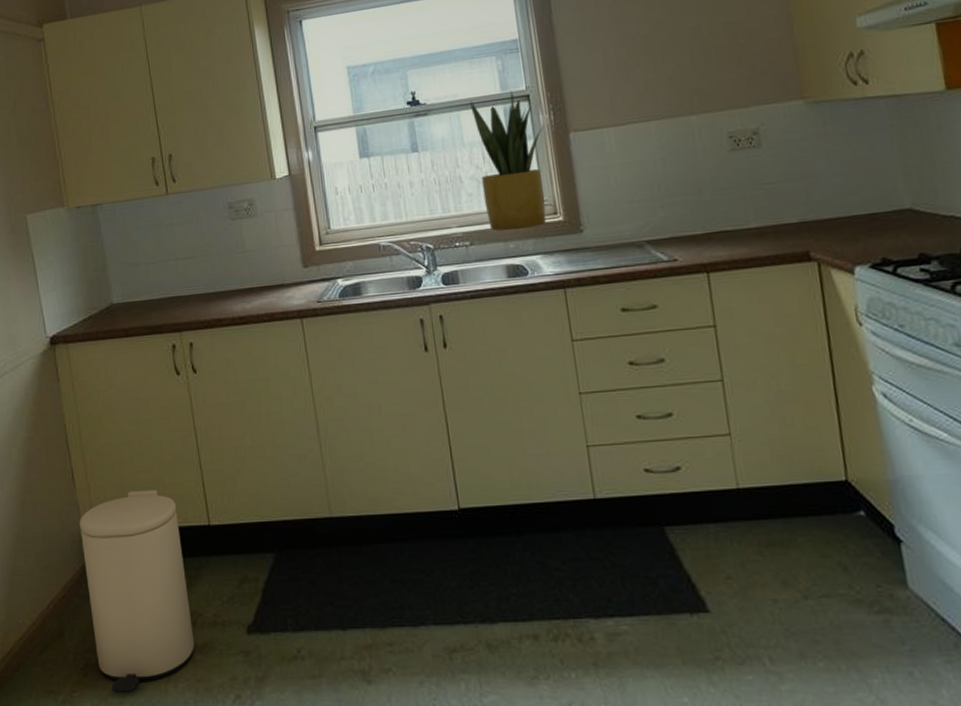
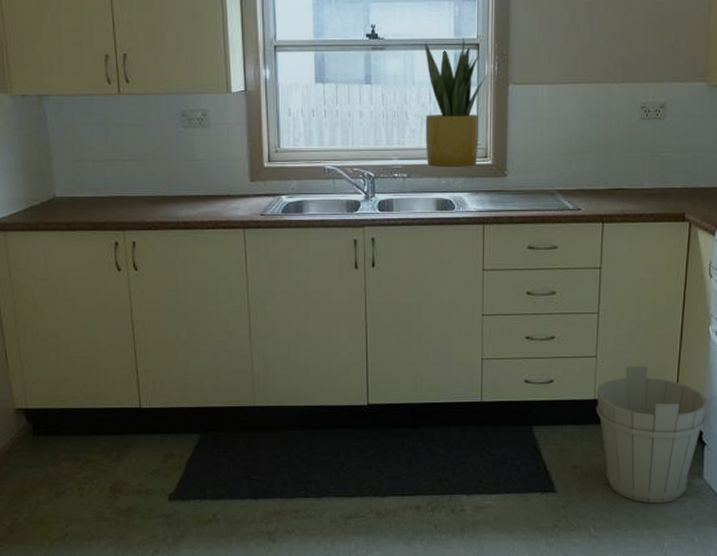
pedal bin: present [79,489,195,694] -> none [11,374,119,548]
bucket: none [738,442,895,625] -> present [596,366,707,504]

